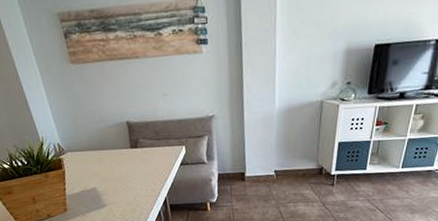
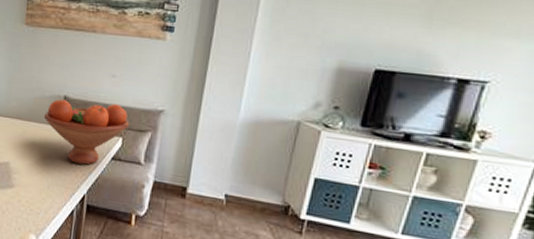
fruit bowl: none [113,119,188,175] -> present [43,99,129,165]

